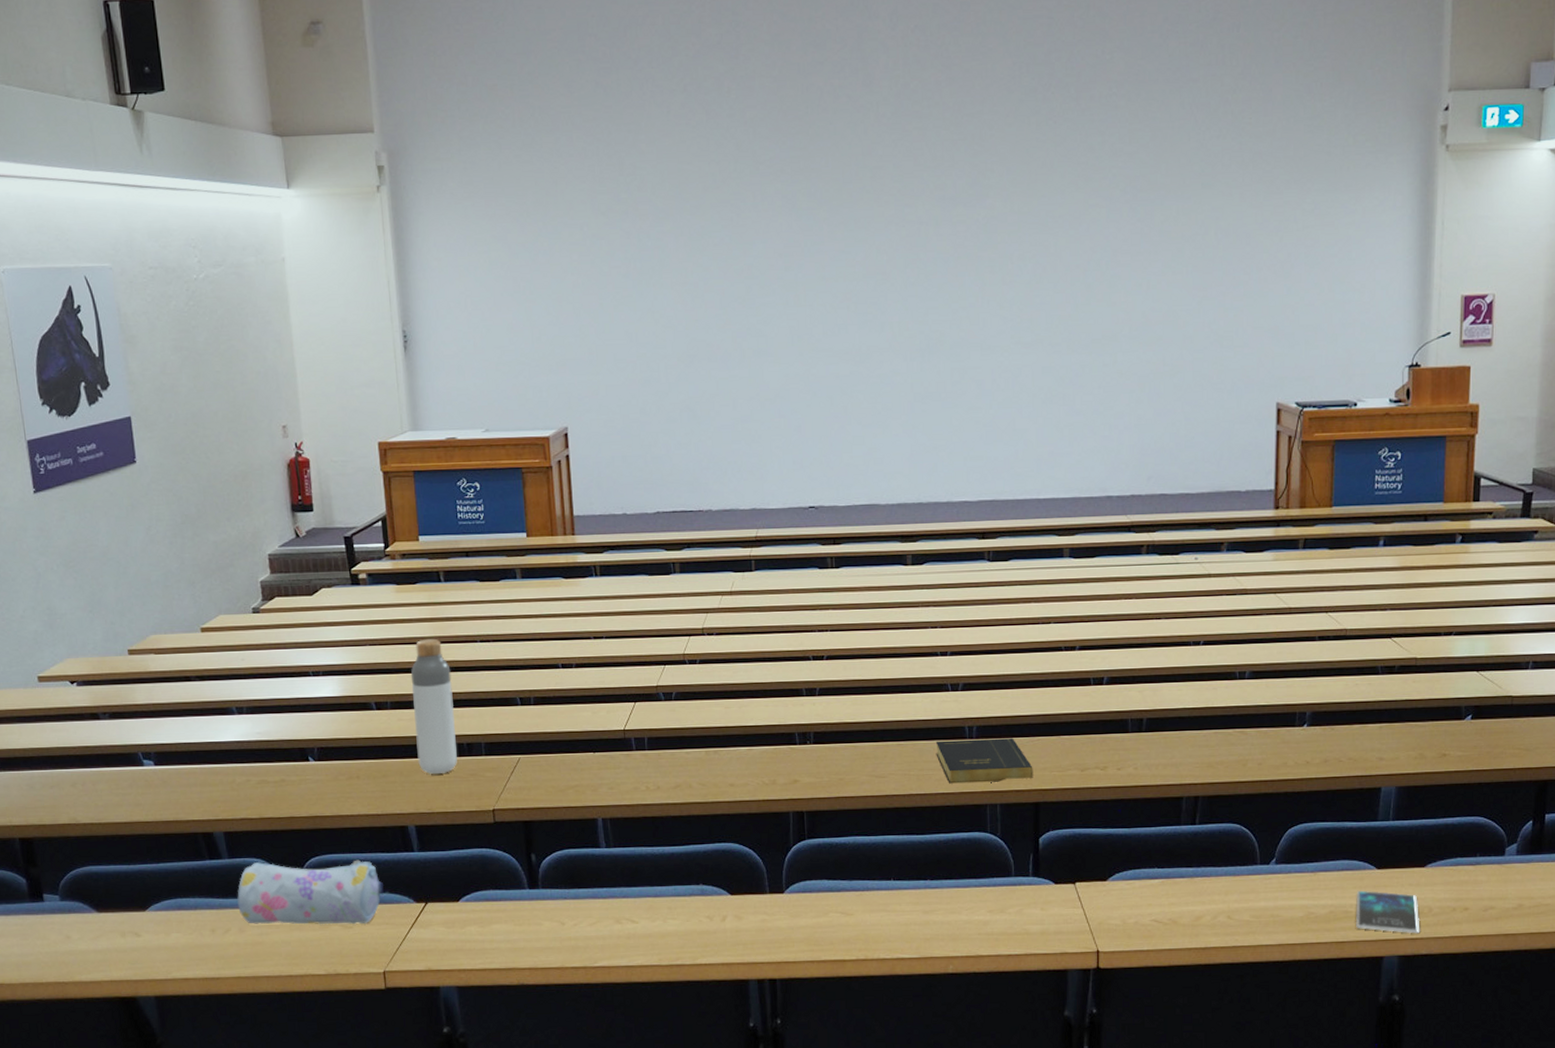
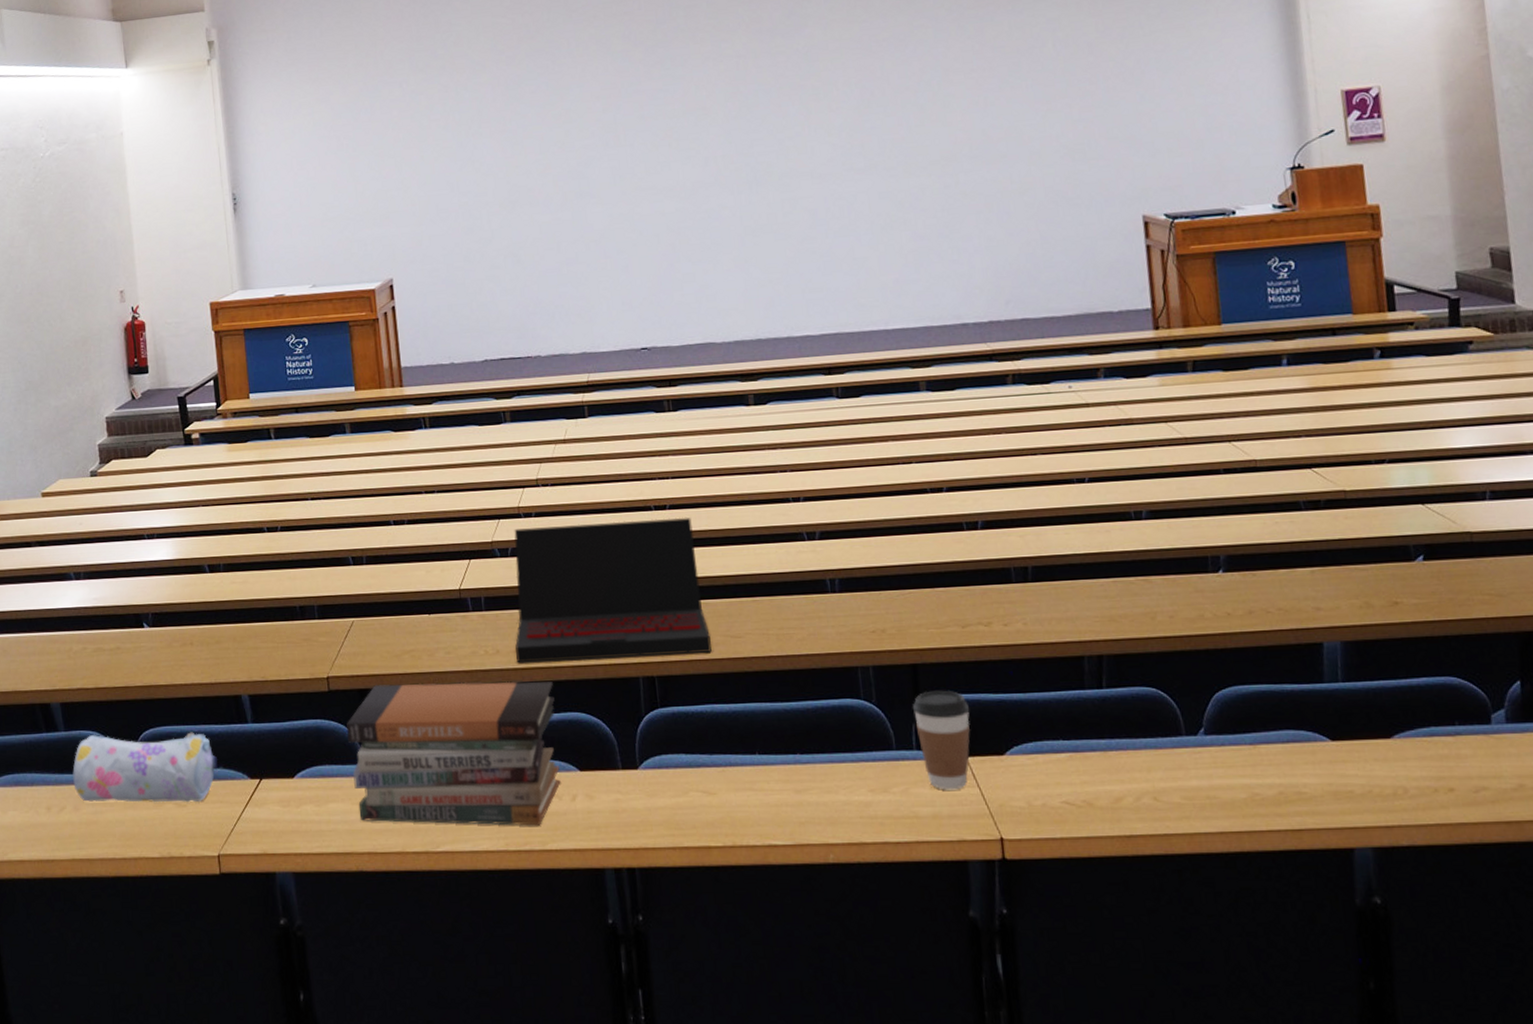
bottle: present [410,638,457,774] -> none [243,497,290,639]
book stack: none [511,815,713,943] -> present [346,681,561,826]
laptop: none [675,667,857,799] -> present [514,517,712,664]
book: present [935,738,1033,784] -> none [794,591,908,644]
coffee cup: none [1031,825,1081,911] -> present [912,690,970,790]
smartphone: present [1356,890,1420,934] -> none [1309,766,1397,821]

